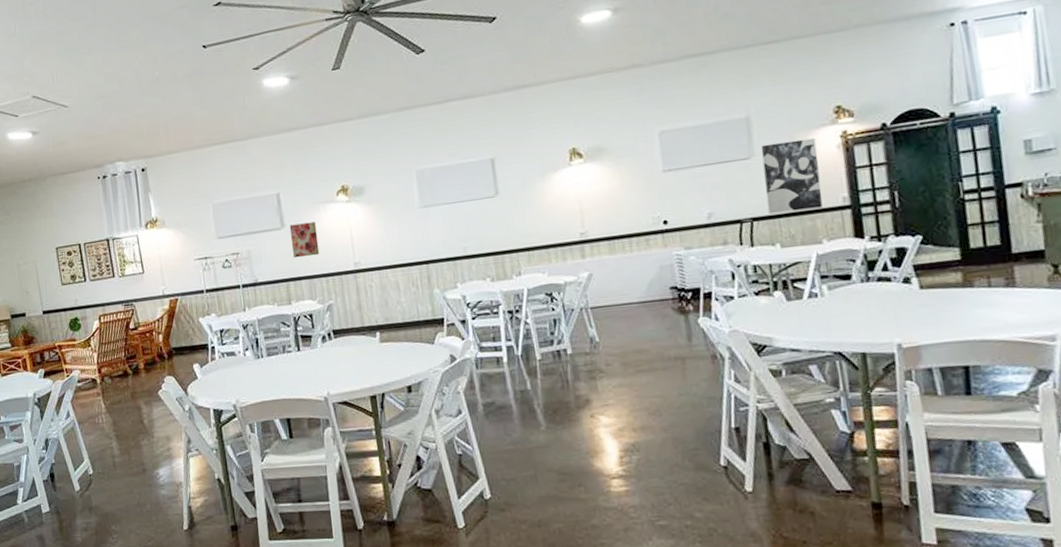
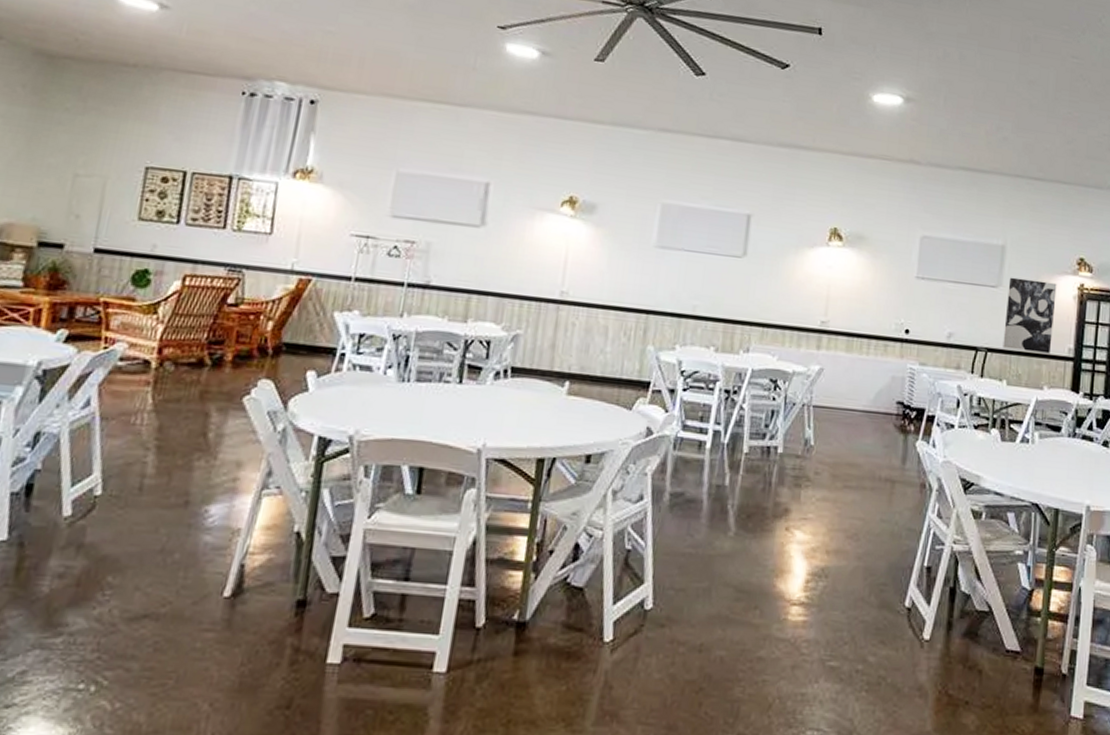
wall art: present [289,221,320,258] -> none [485,225,527,271]

